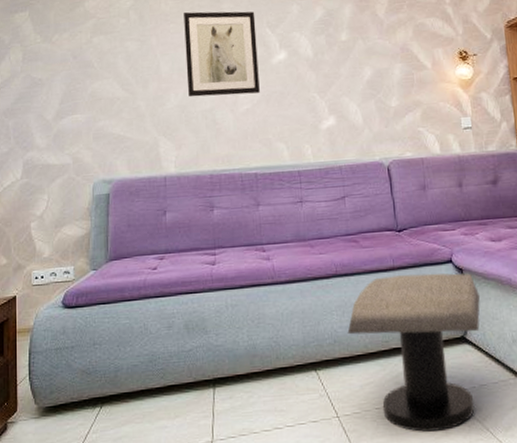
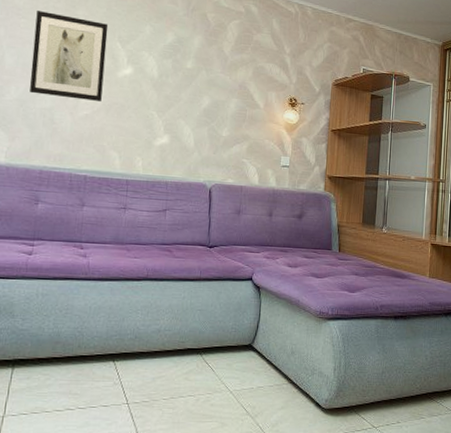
stool: present [347,273,481,432] -> none [148,285,271,422]

